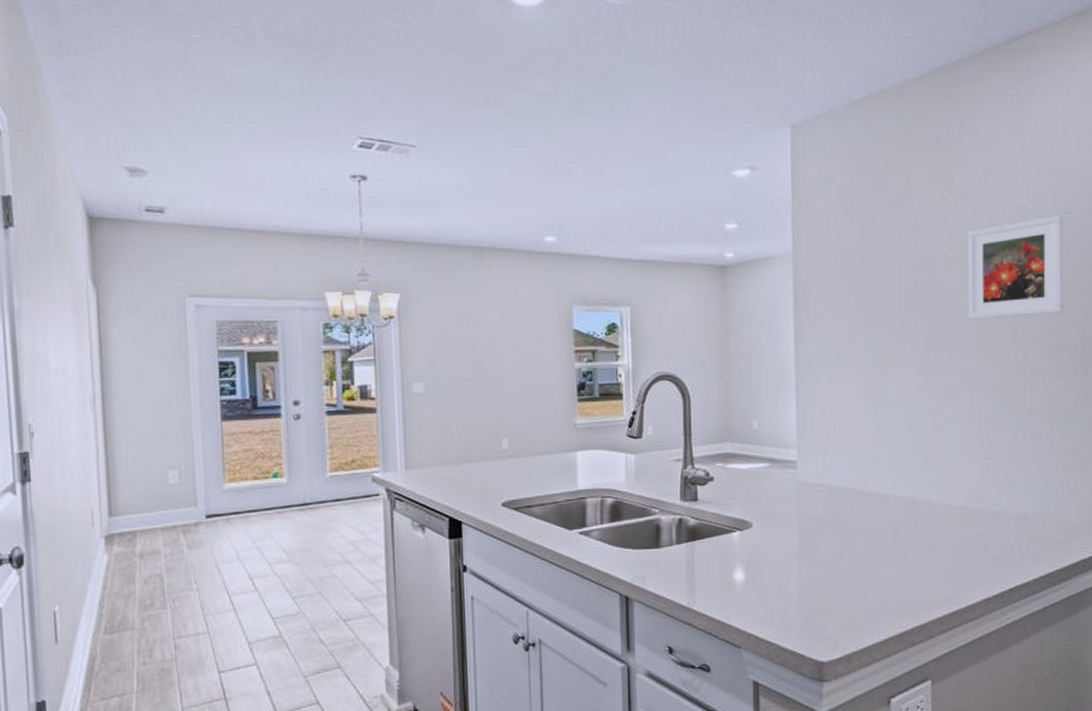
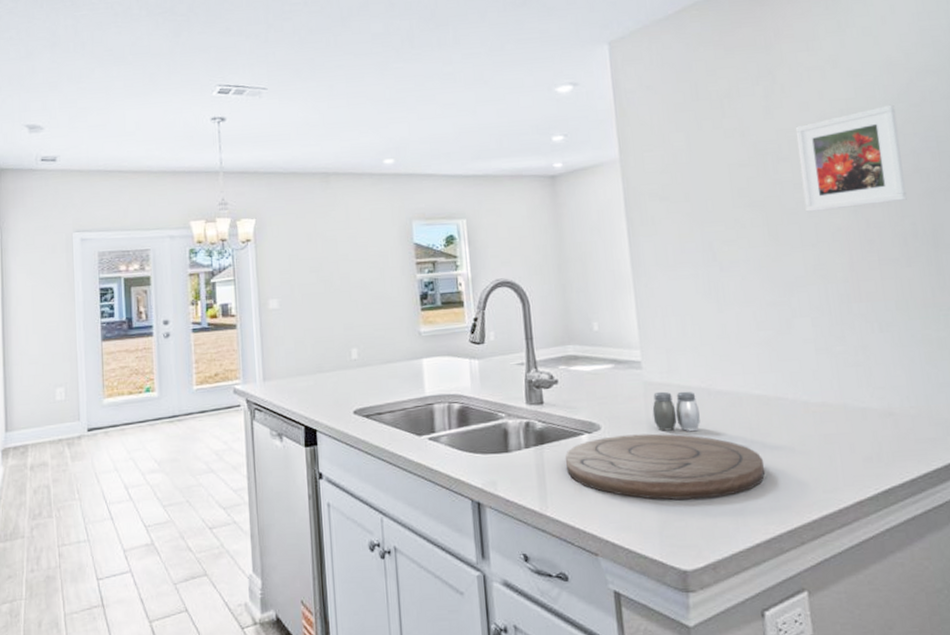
cutting board: none [715,532,903,596] -> present [565,433,765,500]
salt and pepper shaker: none [804,491,848,530] -> present [652,391,700,431]

